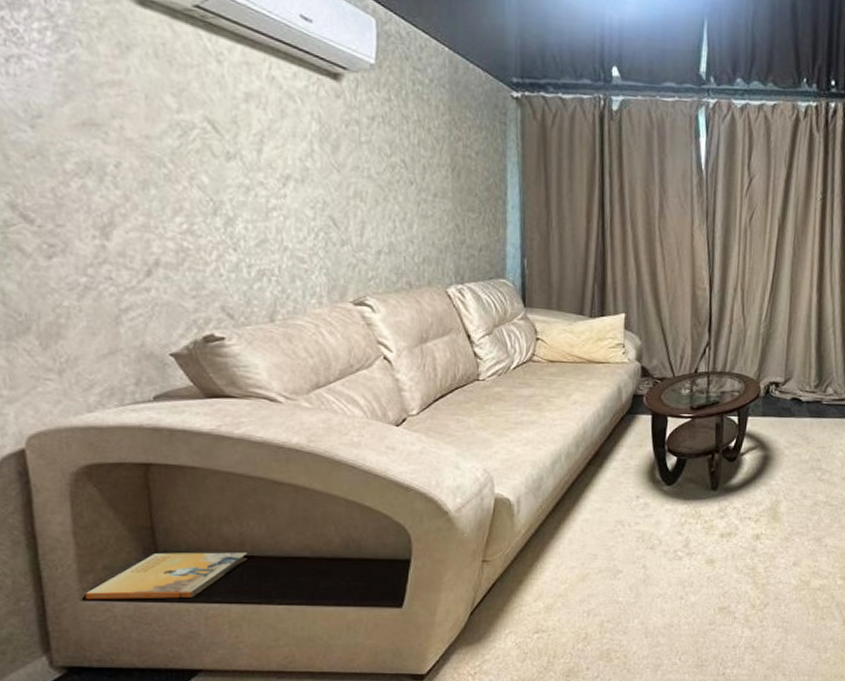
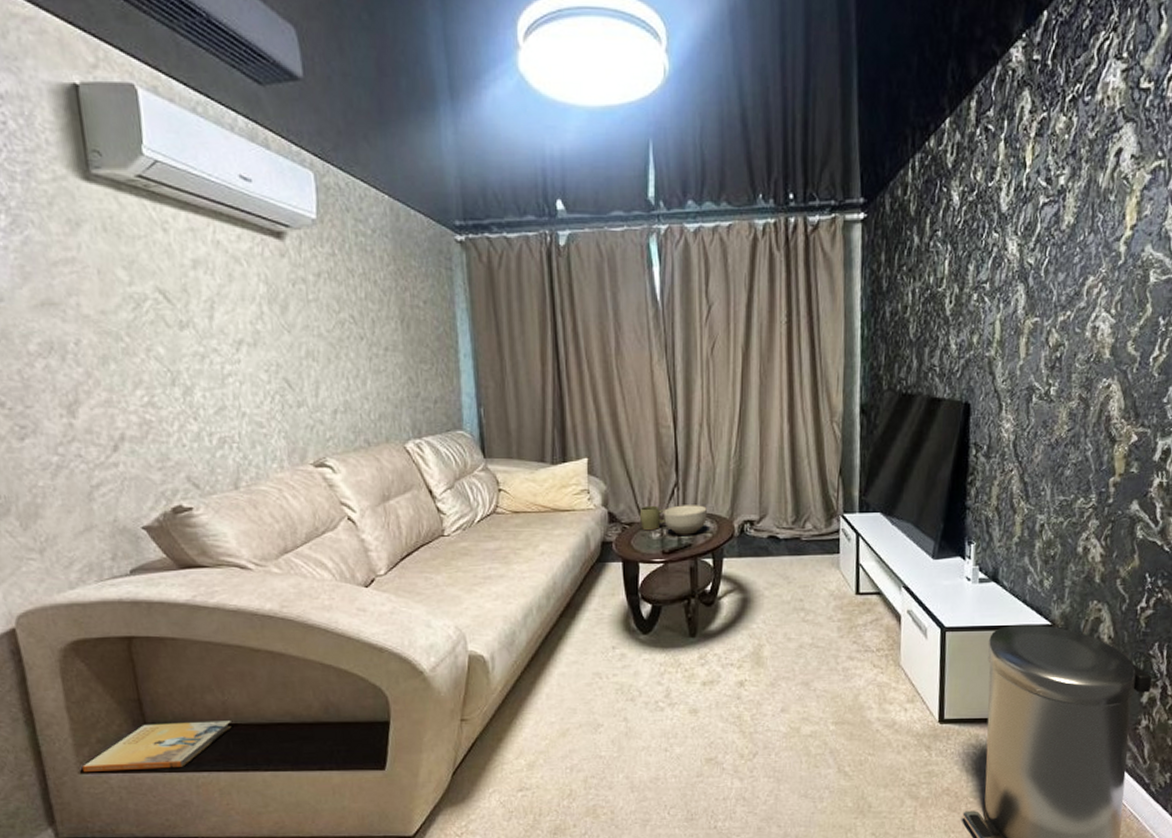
mug: none [671,362,696,387] -> present [640,505,665,531]
bowl: none [693,364,736,393] -> present [663,505,707,535]

